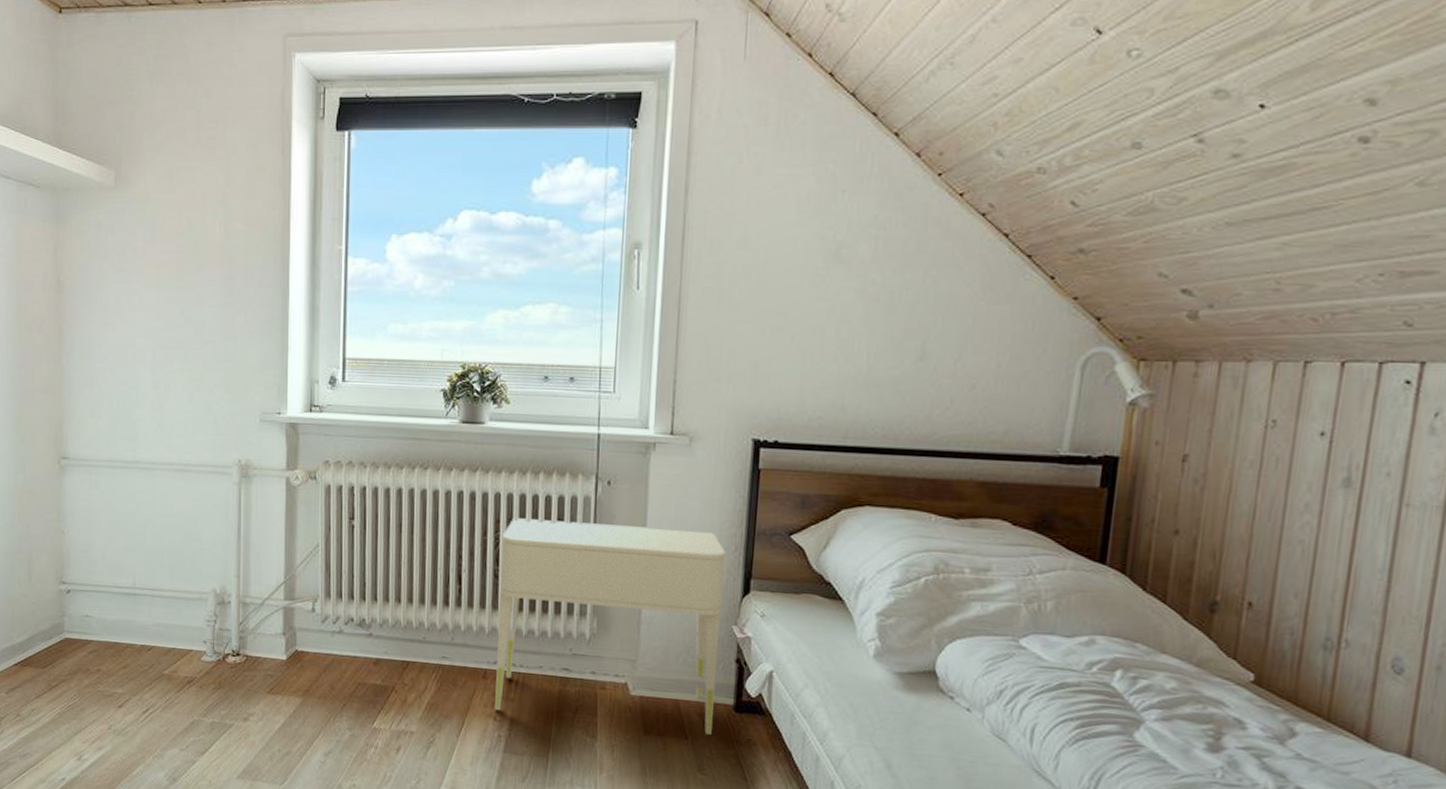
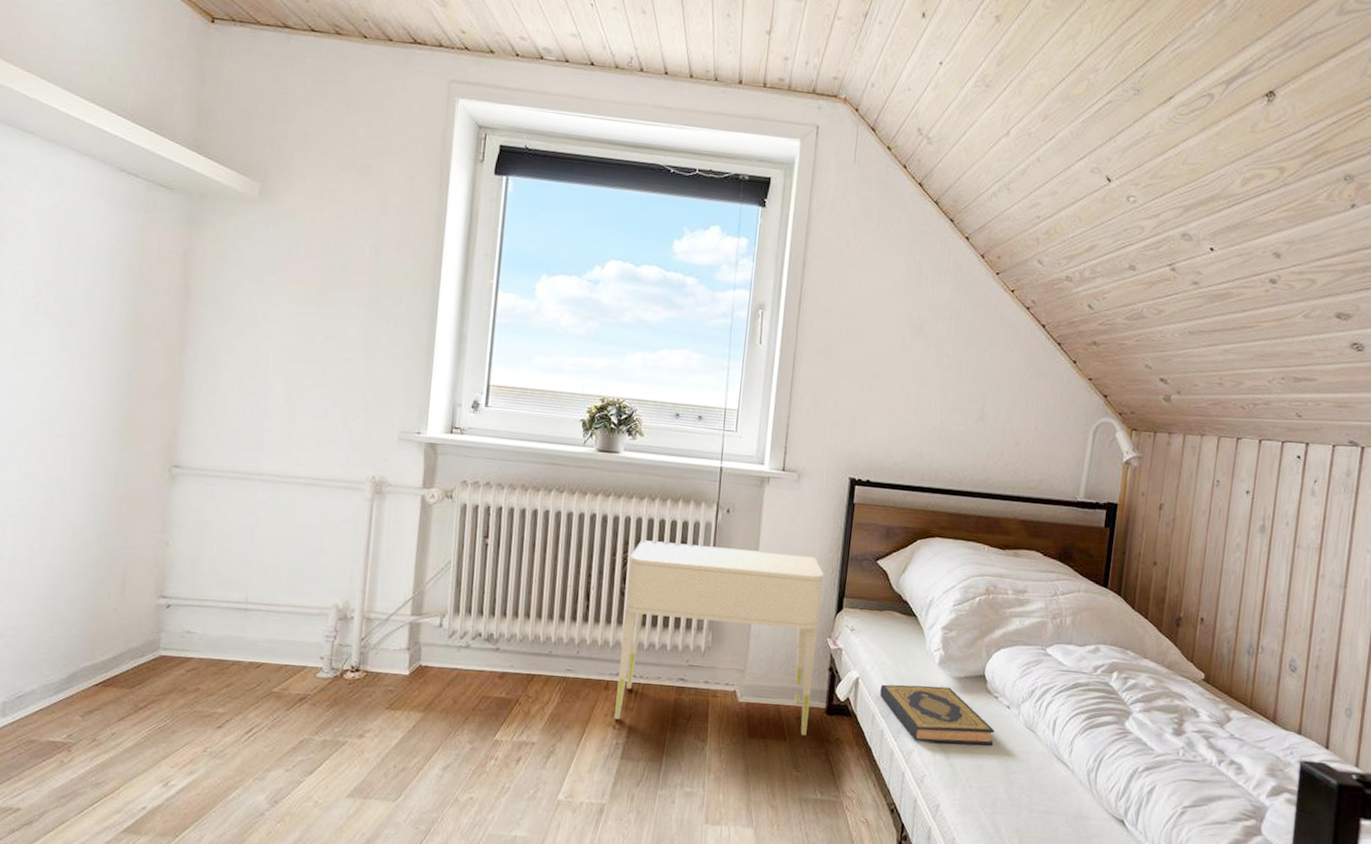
hardback book: none [799,679,951,755] -> present [879,684,995,746]

